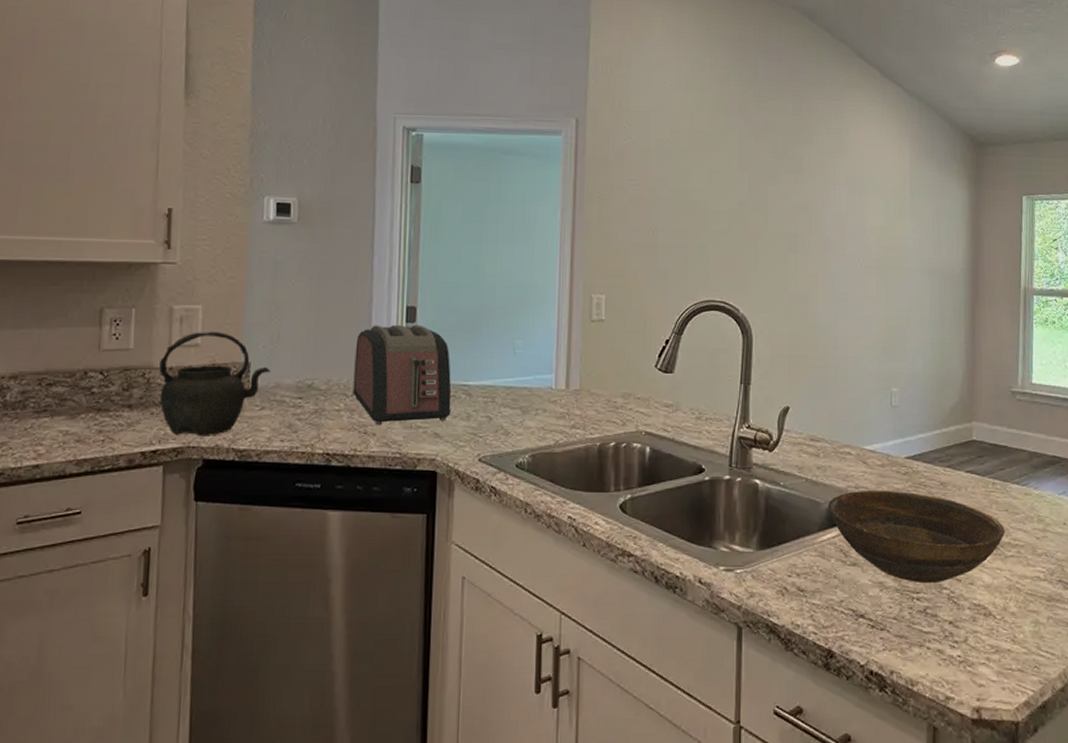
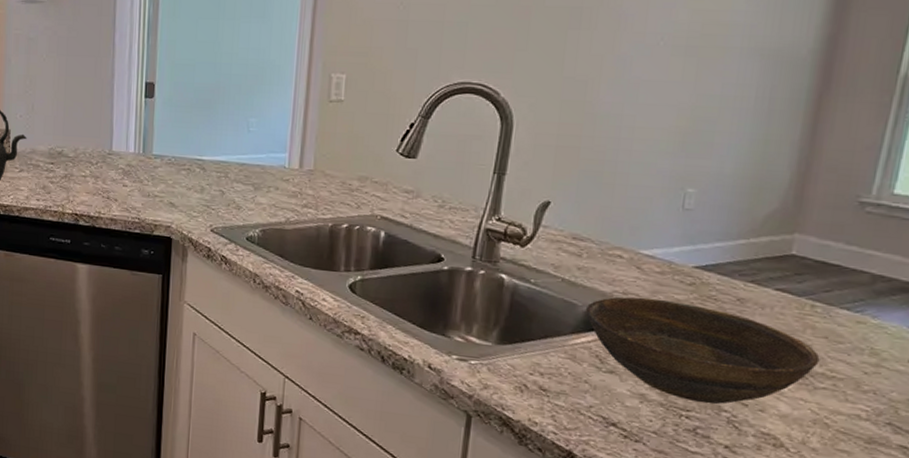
toaster: present [353,324,452,426] -> none [97,99,187,193]

